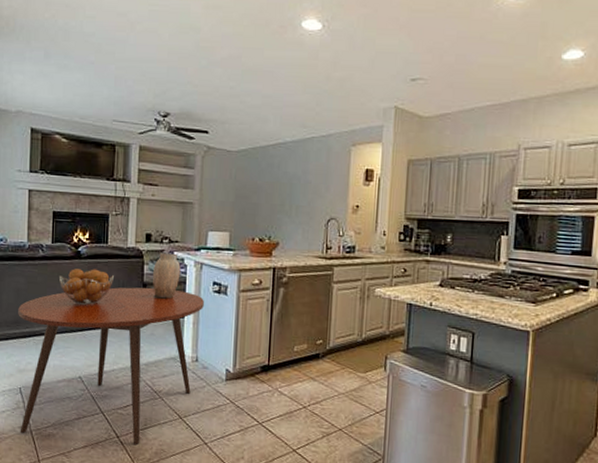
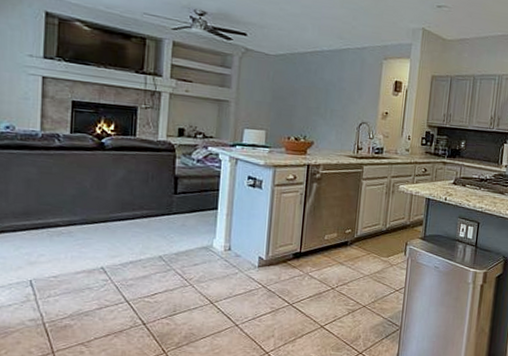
dining table: present [18,287,204,445] -> none [28,179,238,330]
fruit basket: present [58,269,115,306] -> none [78,160,143,197]
vase: present [153,252,181,299] -> none [185,147,215,192]

